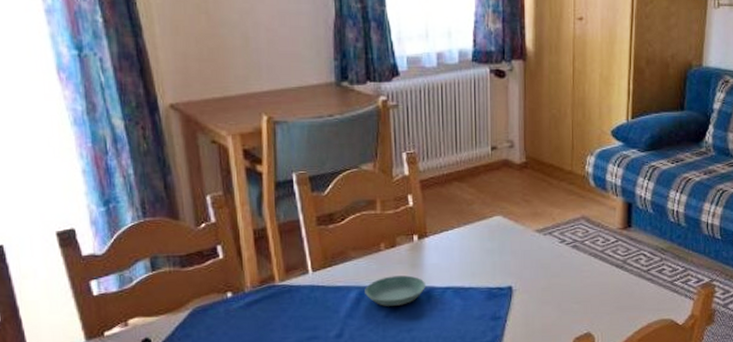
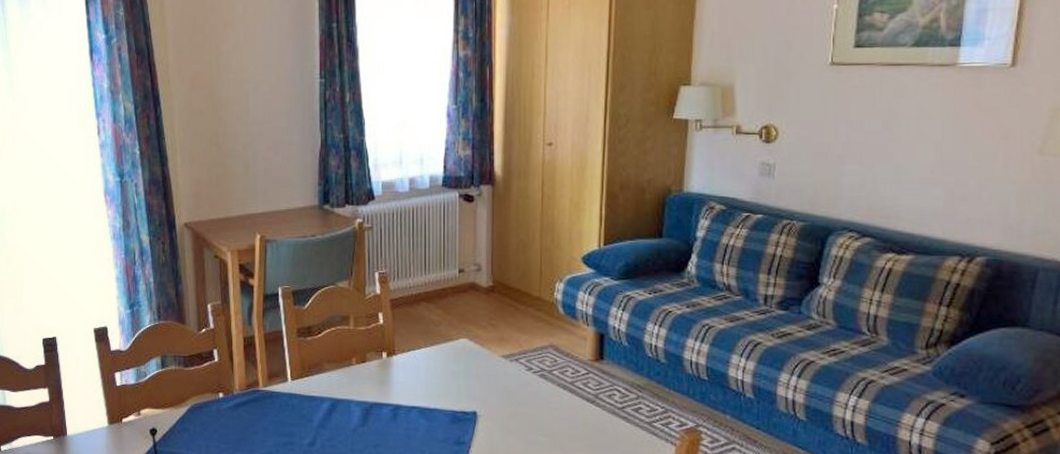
saucer: present [365,275,427,306] -> none [336,390,393,420]

